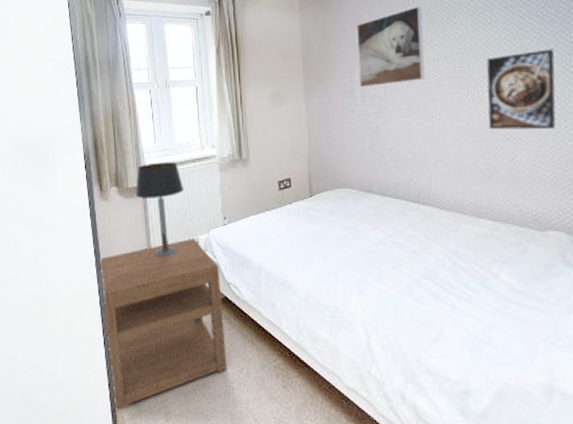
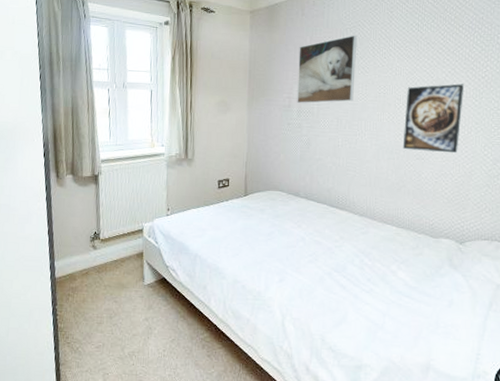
nightstand: present [99,237,227,412] -> none [52,225,161,371]
table lamp: present [136,162,184,258] -> none [89,155,134,241]

